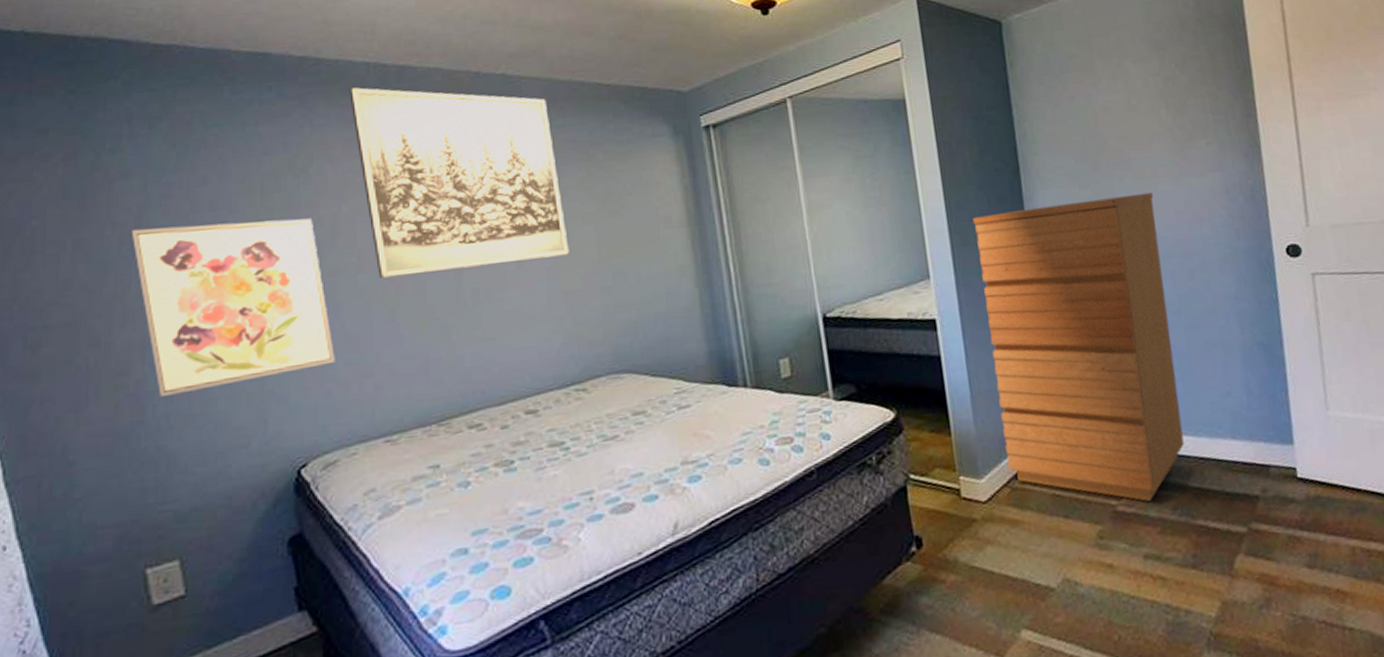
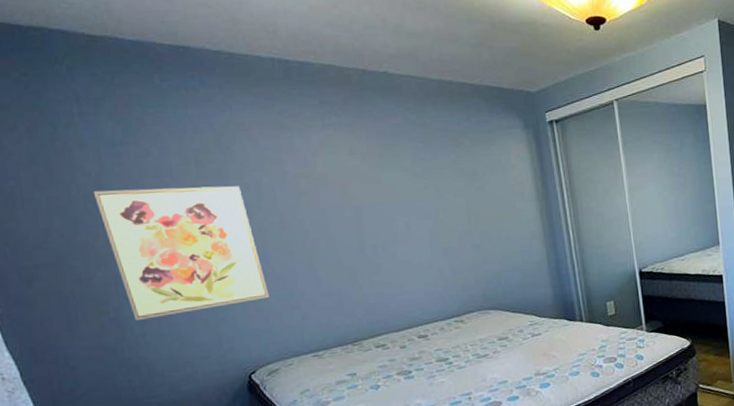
wall art: present [349,87,569,278] -> none [259,79,446,235]

